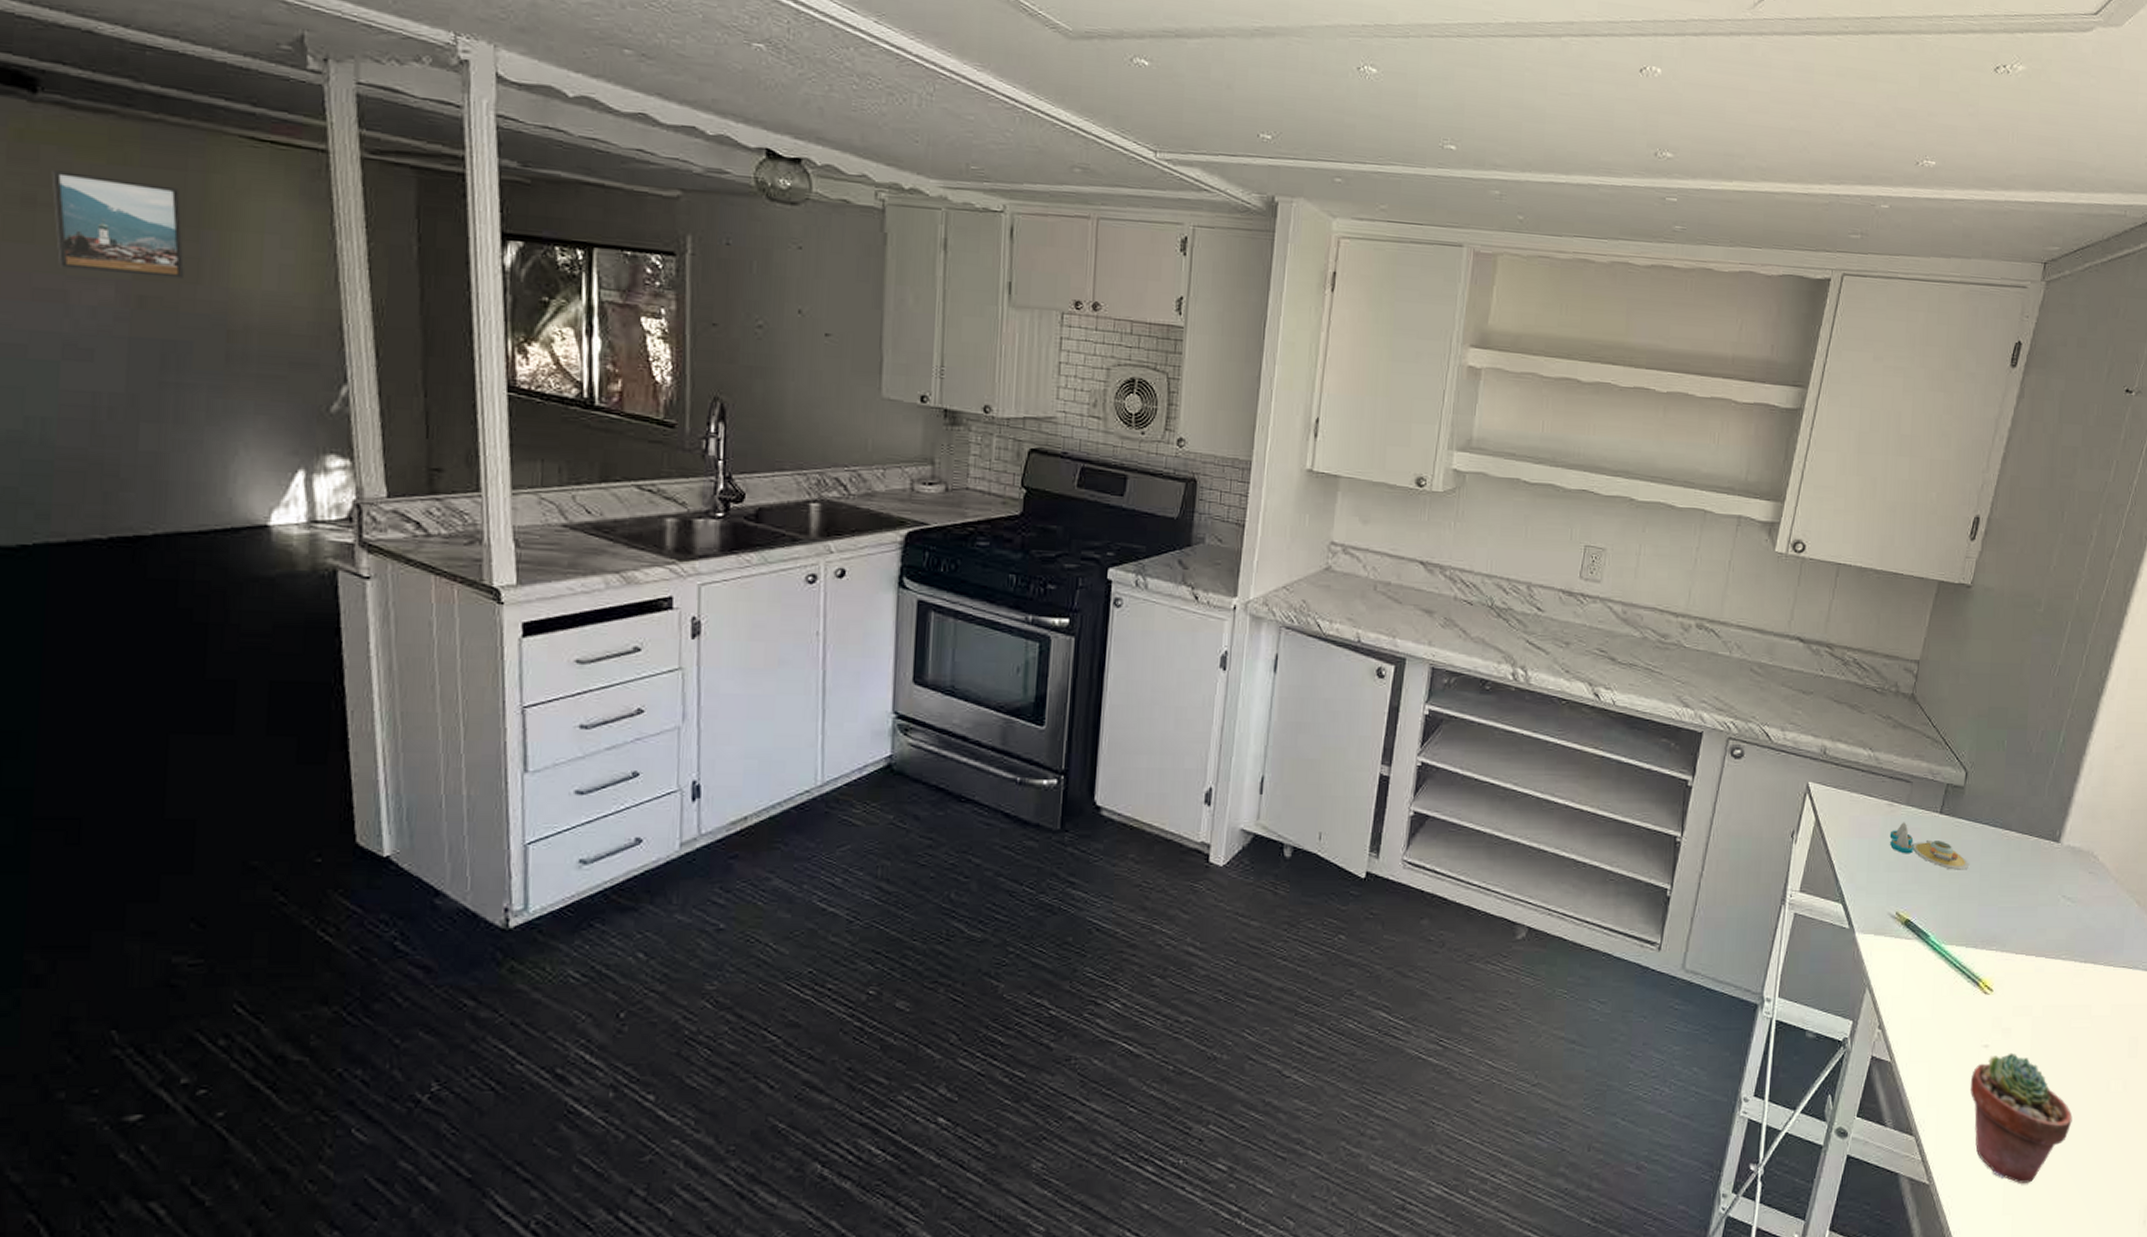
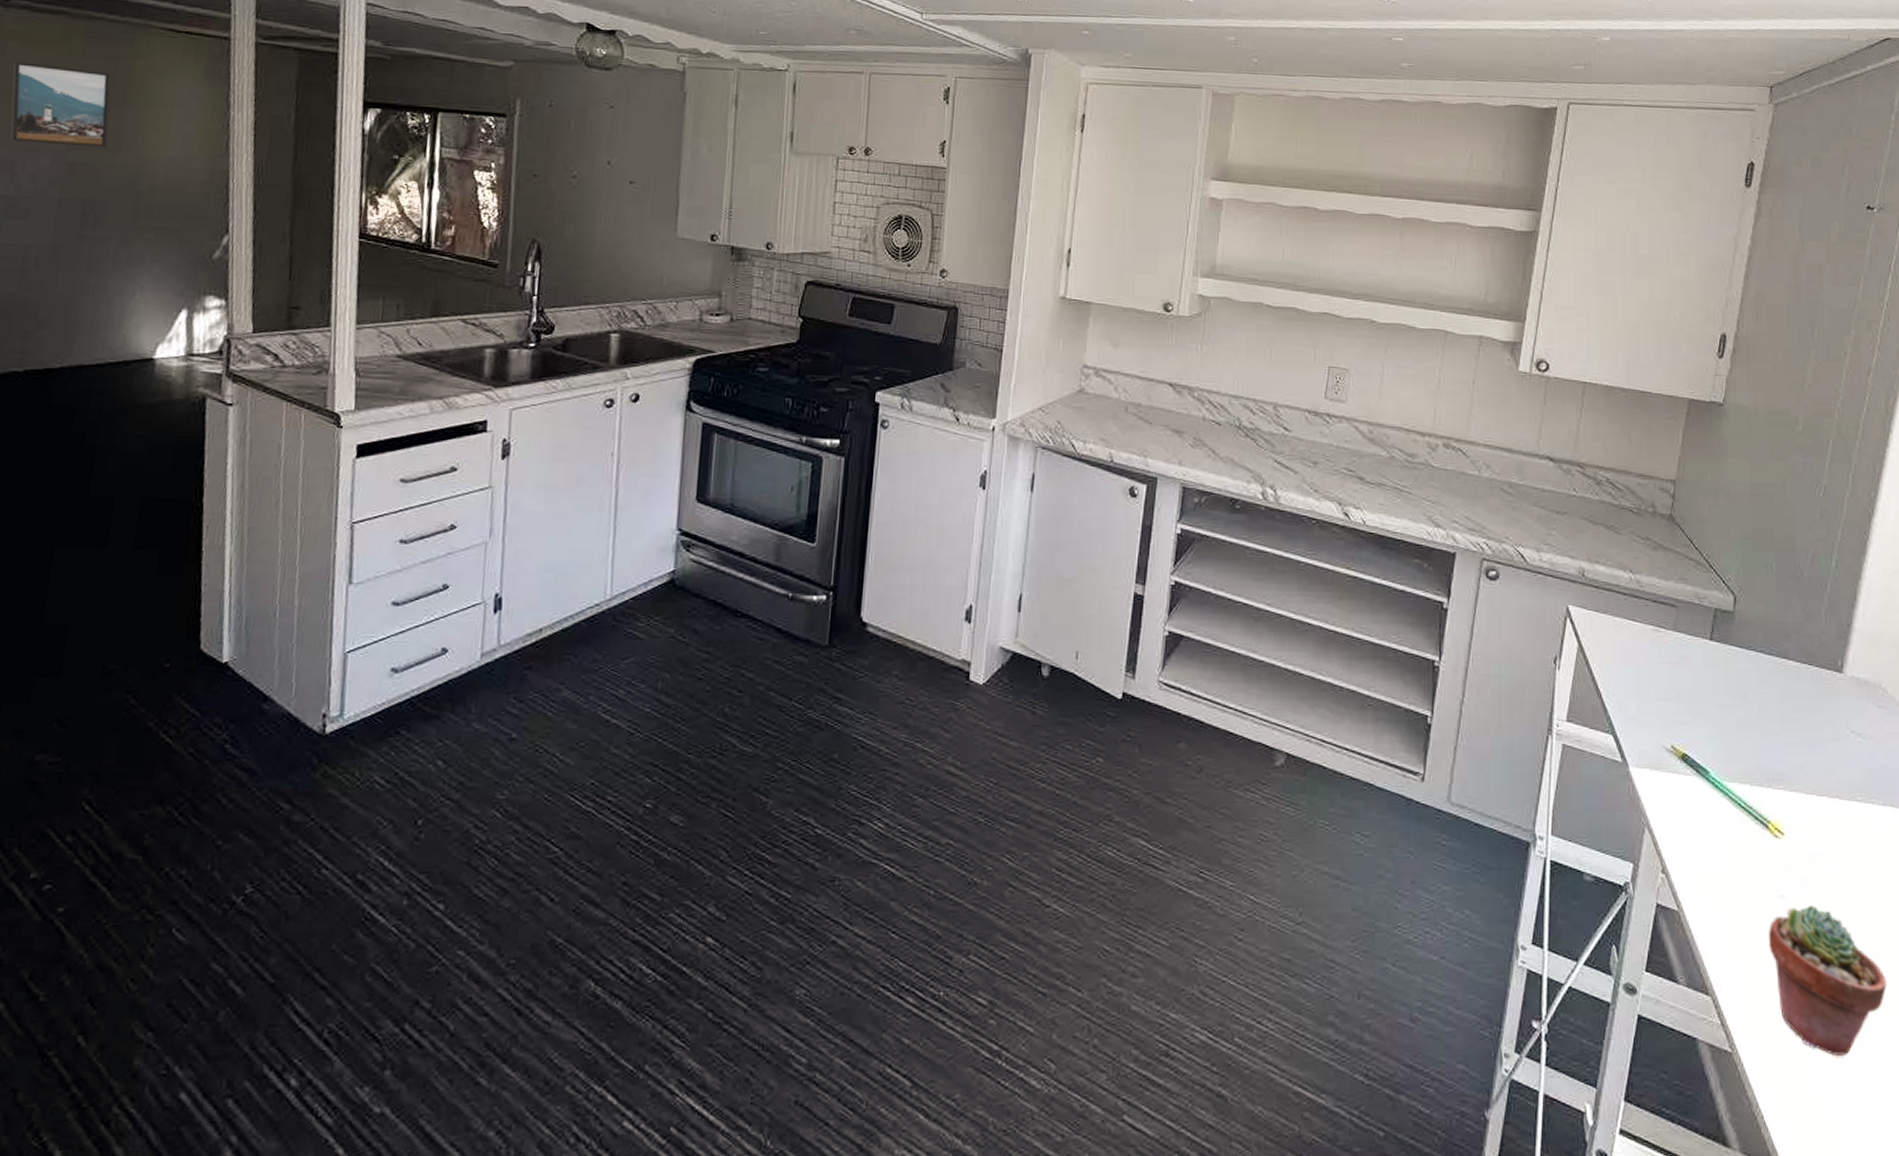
salt and pepper shaker set: present [1889,822,1969,870] -> none [1658,648,1746,701]

